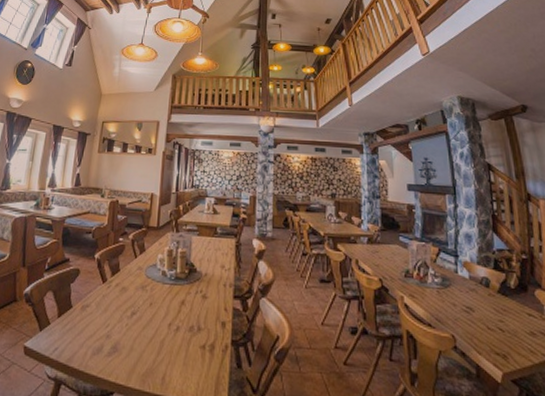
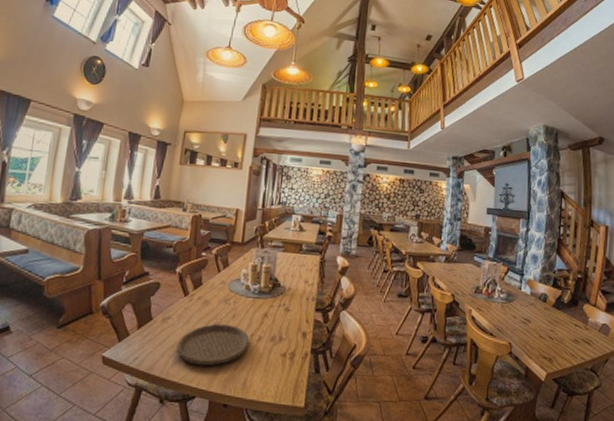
plate: none [95,311,168,358] -> present [177,323,250,366]

